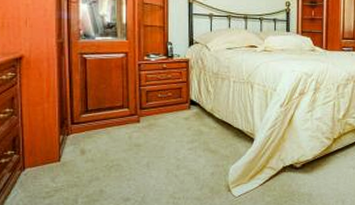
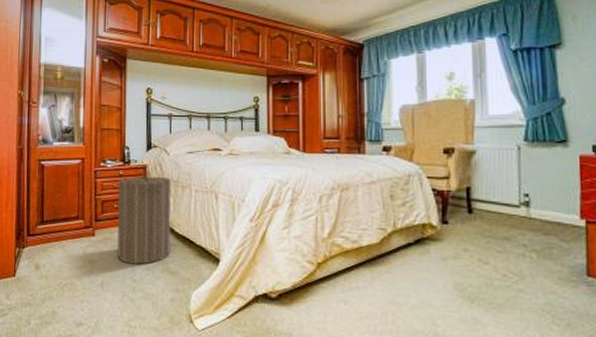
laundry hamper: none [161,61,212,146] -> present [117,168,172,265]

